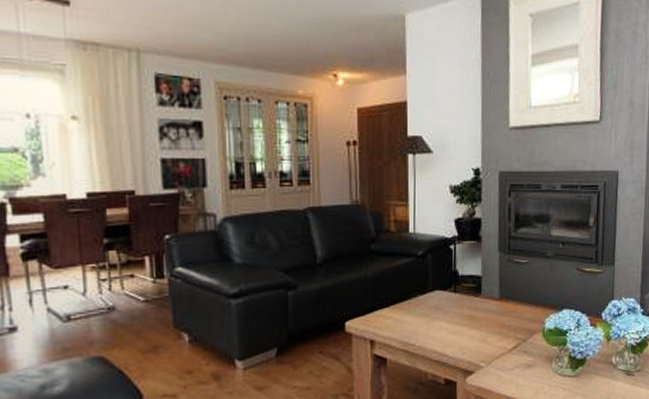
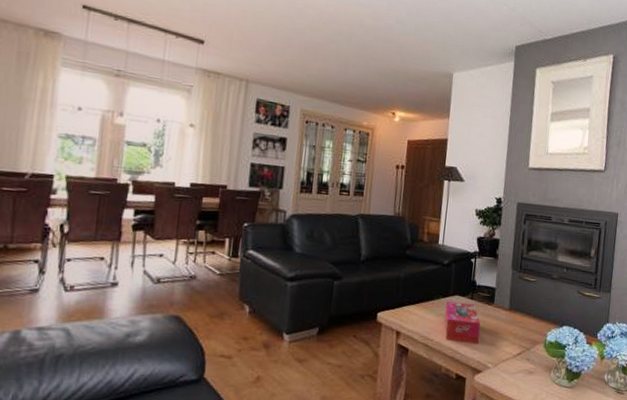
tissue box: none [425,297,468,343] -> present [444,301,481,345]

